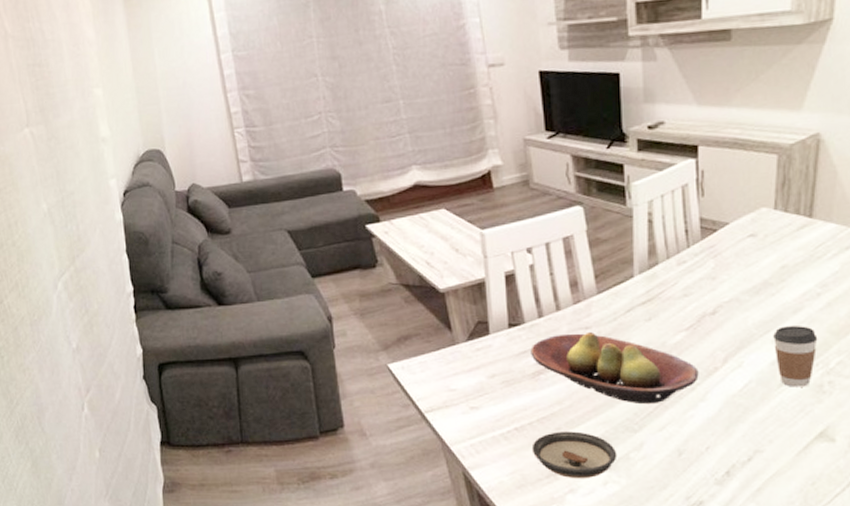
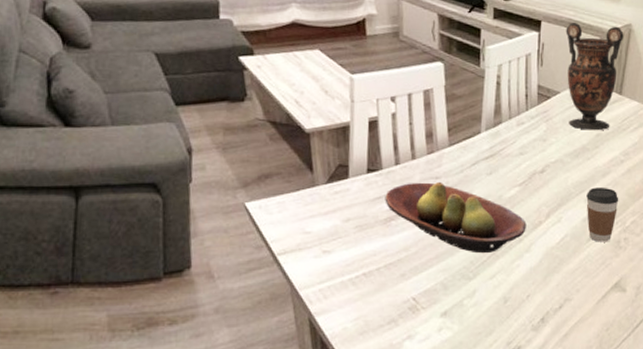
saucer: present [531,431,617,479] -> none [377,278,453,326]
vase: none [730,138,810,263] -> present [565,22,624,131]

